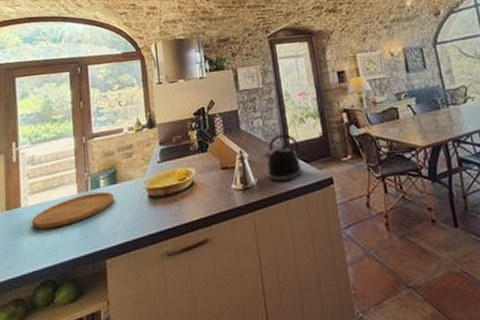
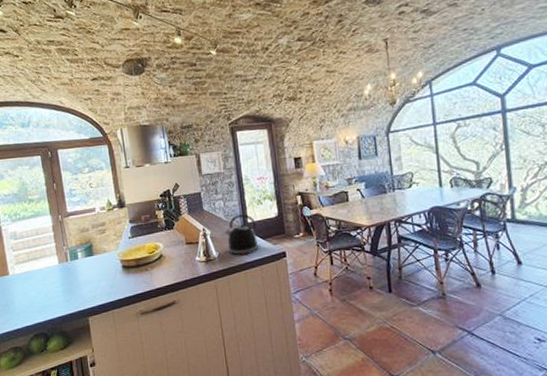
cutting board: present [32,192,115,229] -> none [20,262,92,293]

